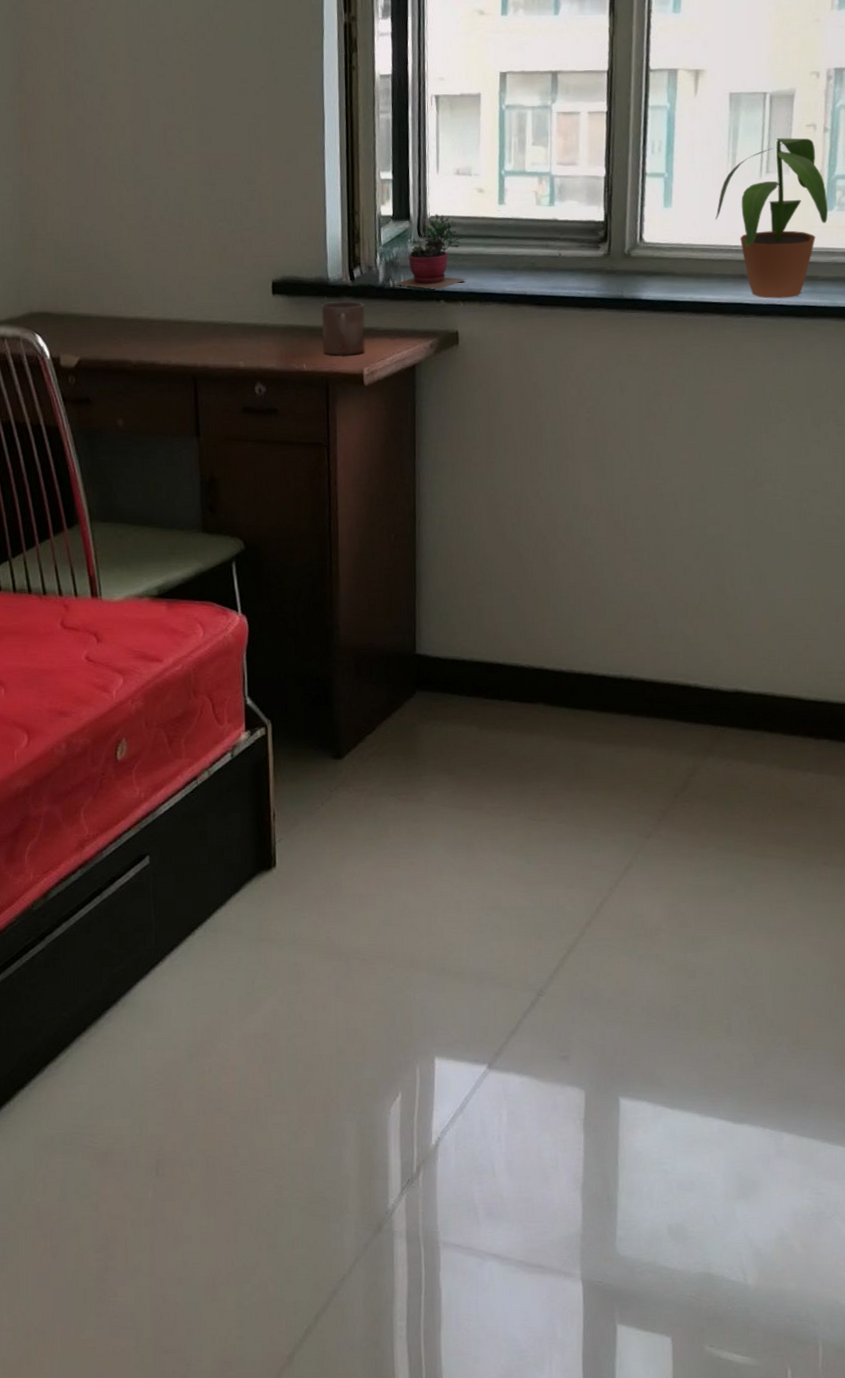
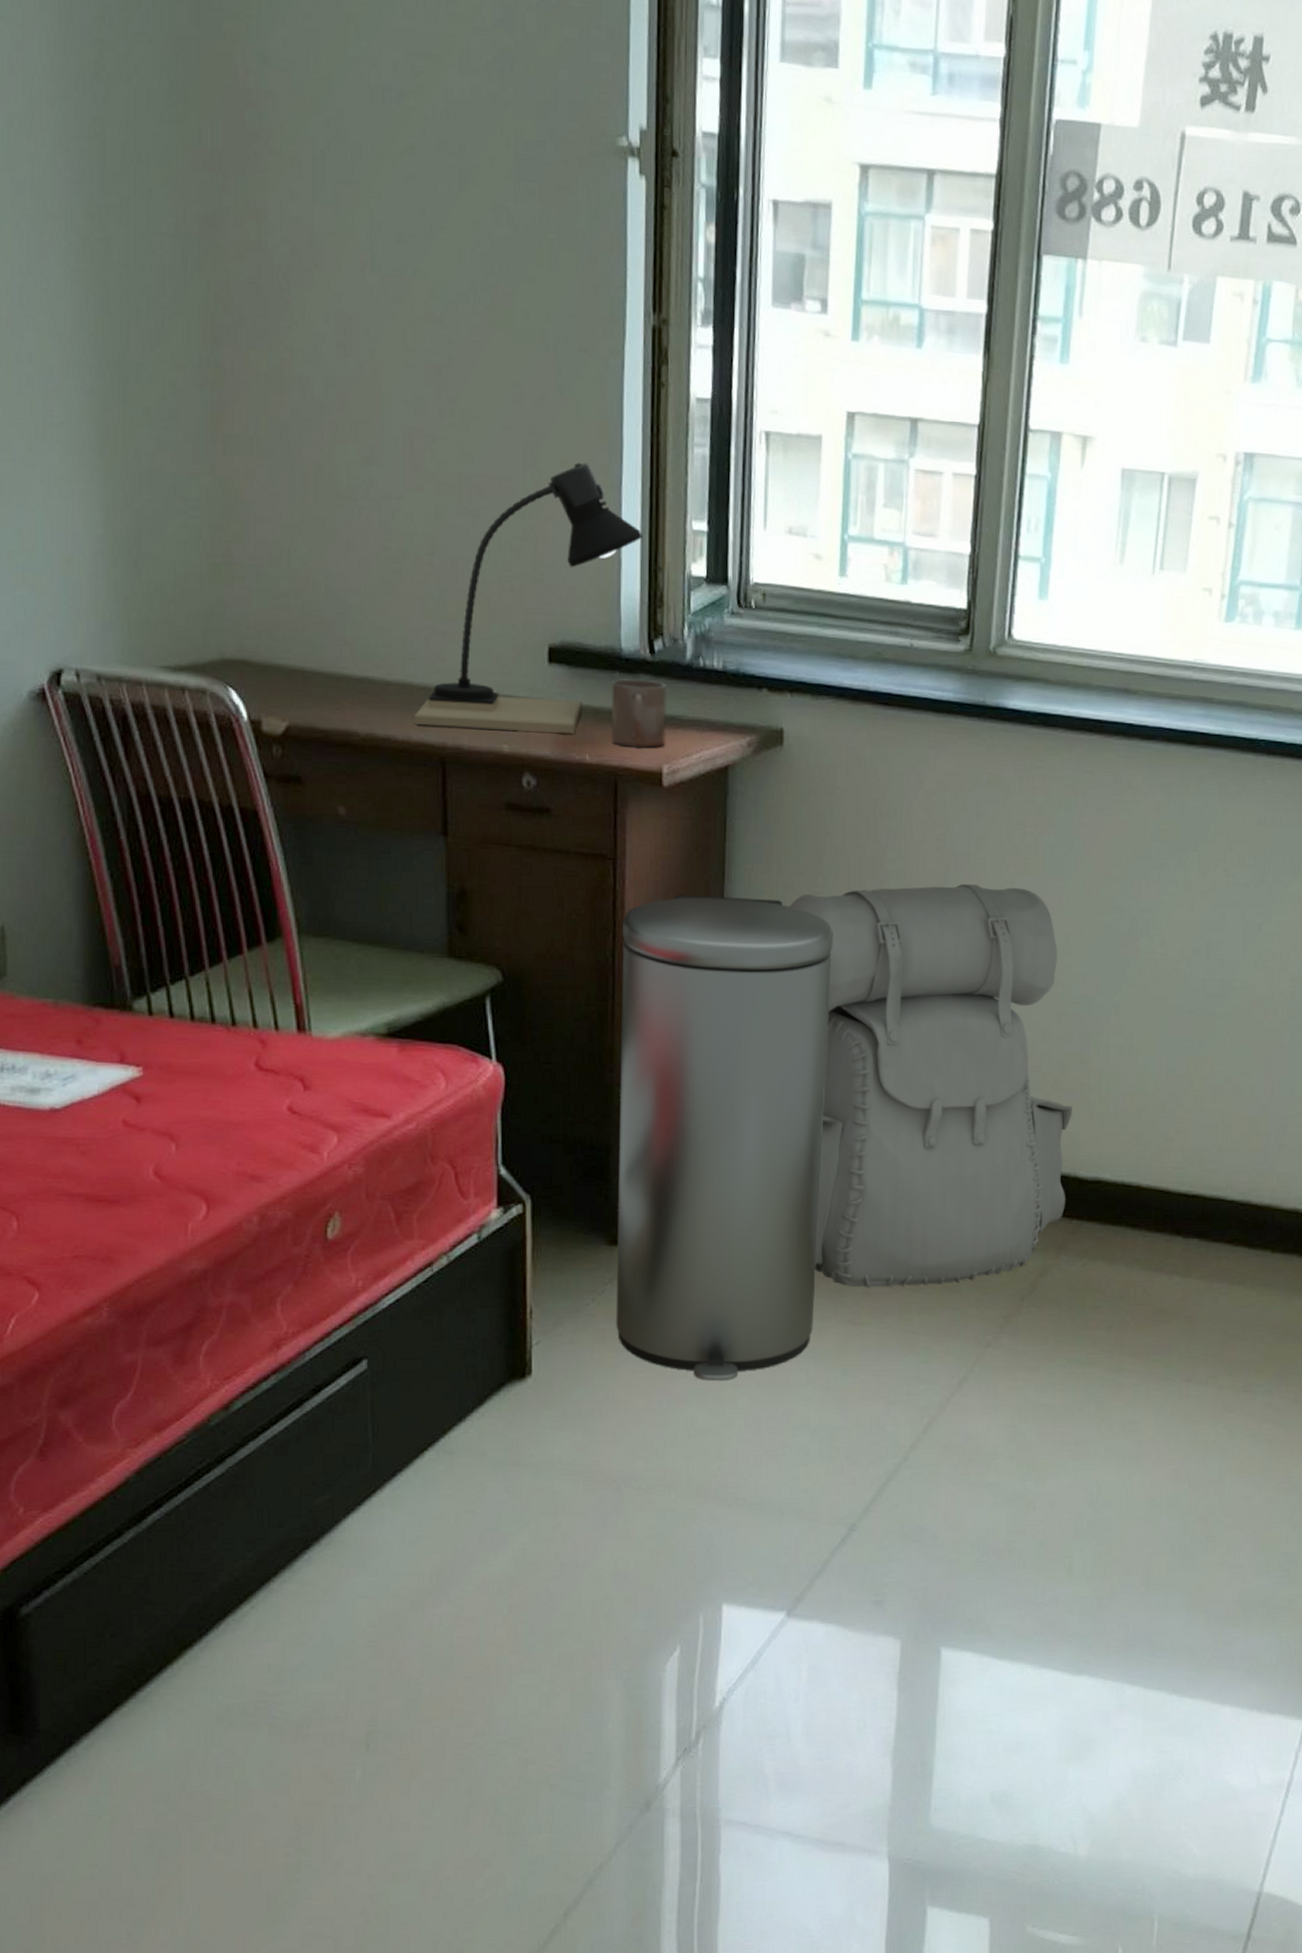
desk lamp: none [172,135,343,352] -> present [414,462,643,733]
pedal bin: none [336,470,505,870] -> present [616,894,833,1382]
succulent plant: present [395,214,468,290] -> none [706,580,798,675]
backpack: none [468,447,712,790] -> present [789,884,1072,1289]
potted plant: present [715,138,828,299] -> none [1099,529,1229,721]

